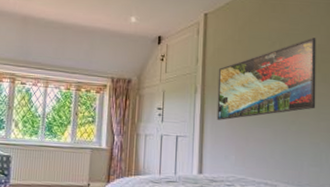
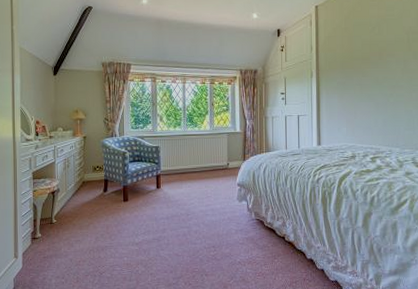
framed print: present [216,38,316,120] -> none [329,21,409,99]

